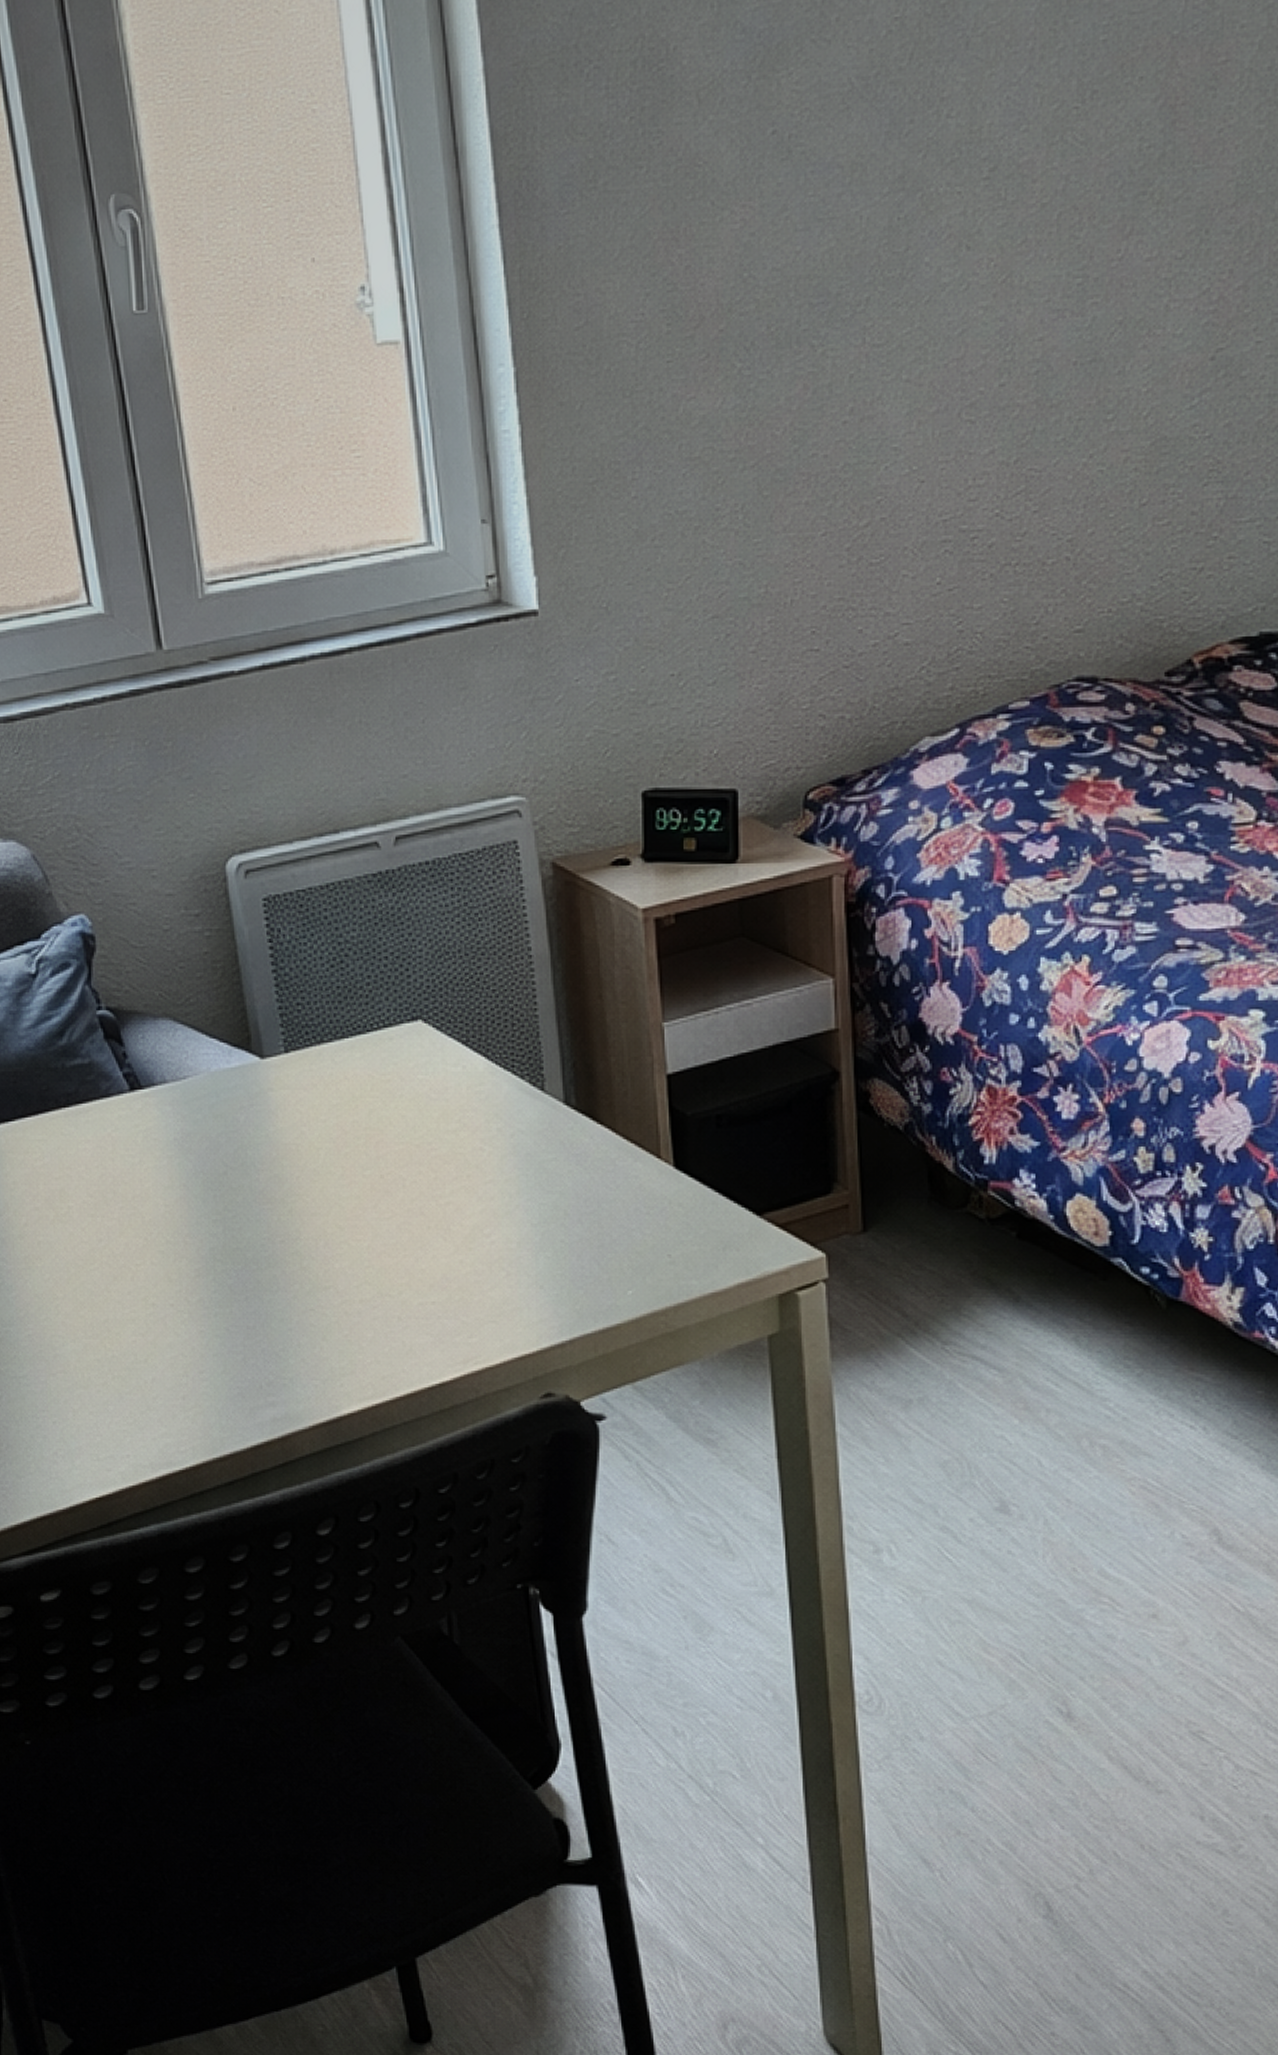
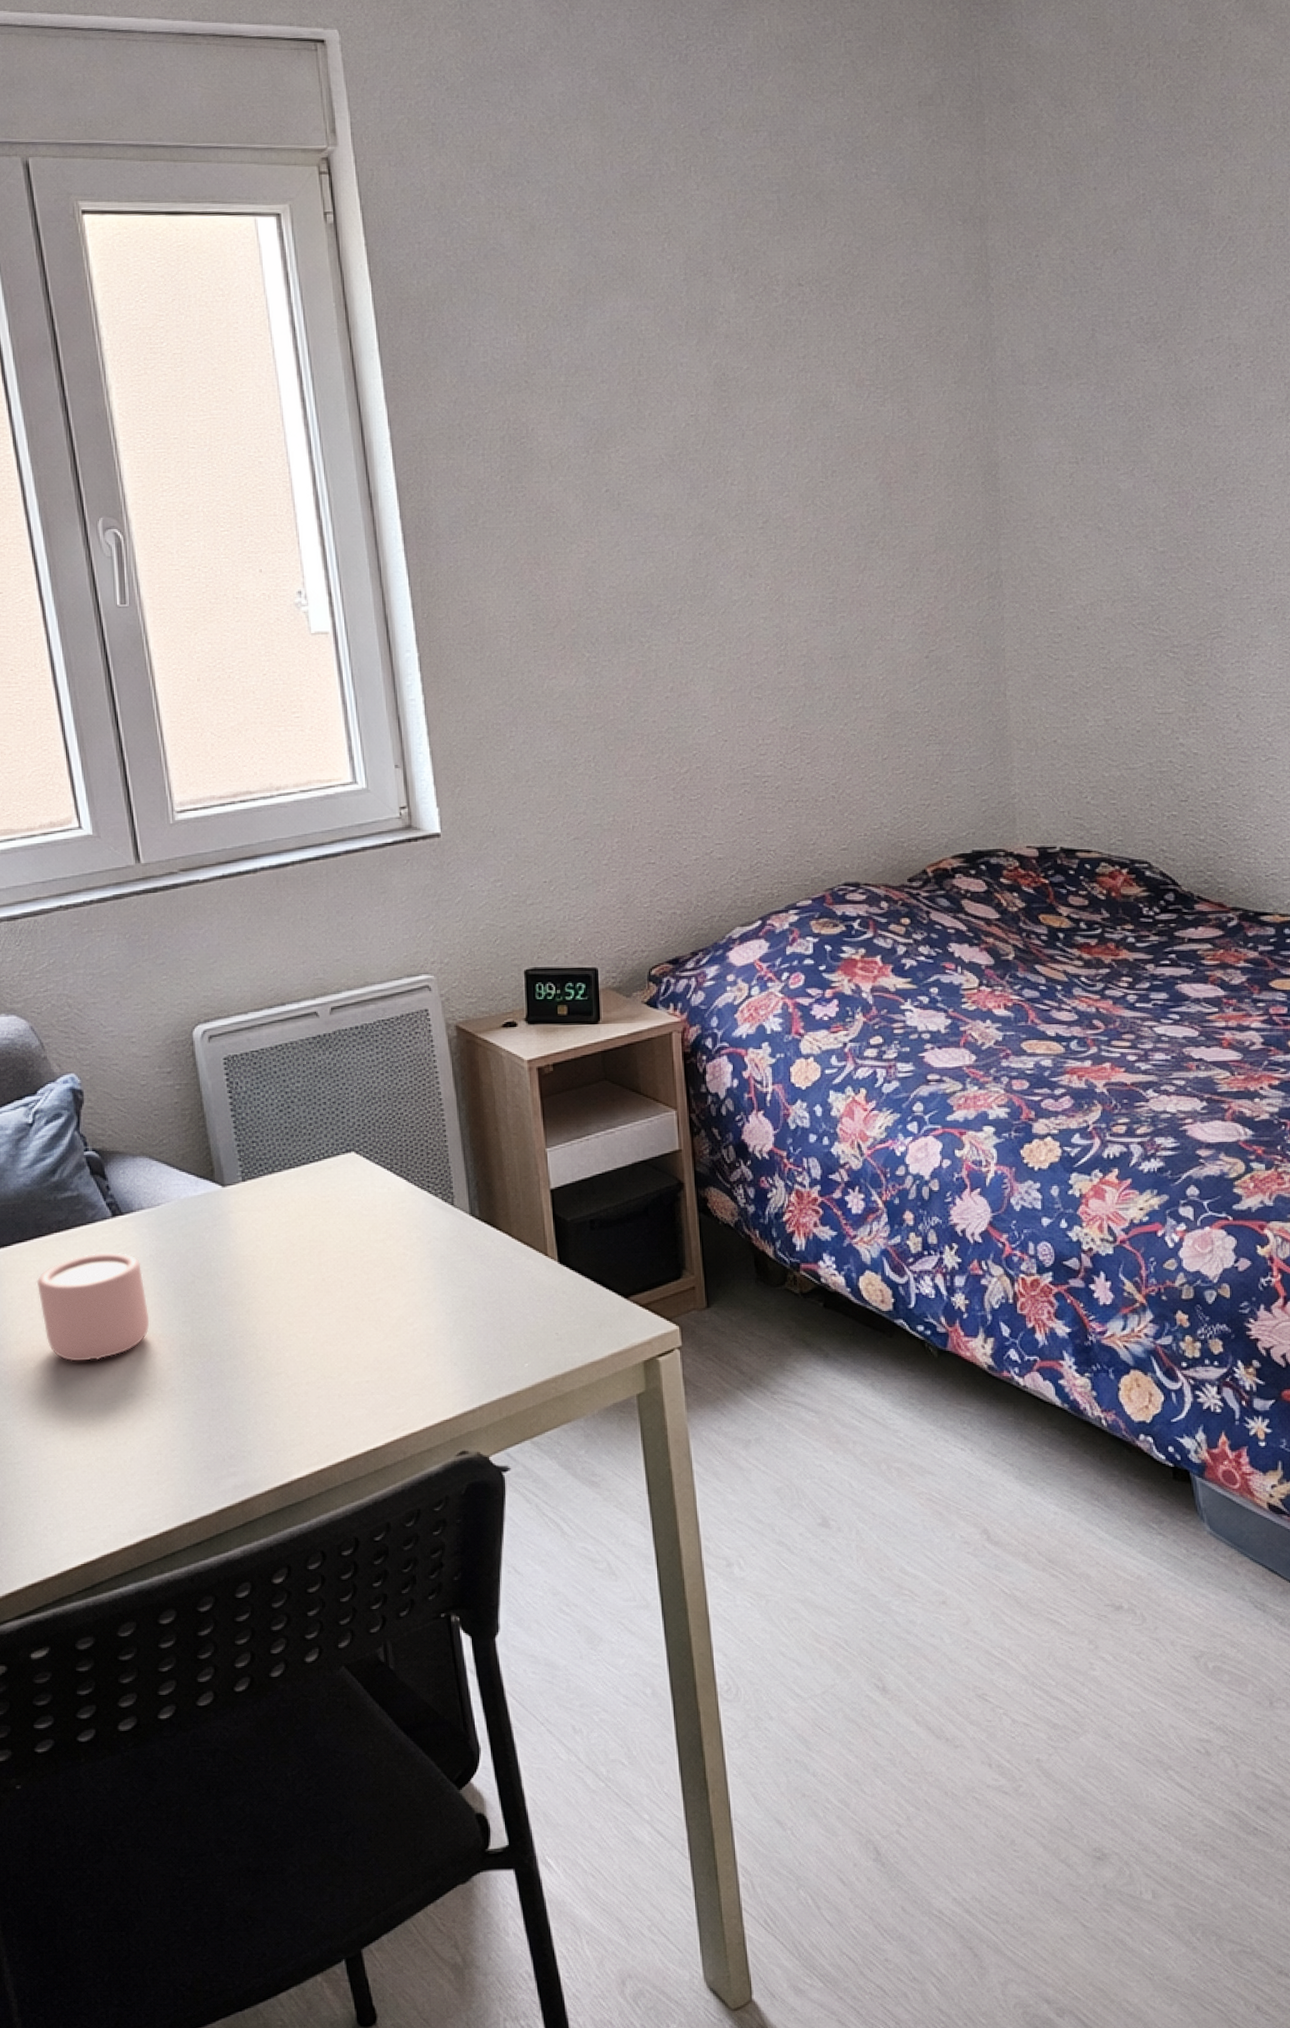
mug: none [42,1133,173,1262] -> present [36,1252,149,1362]

